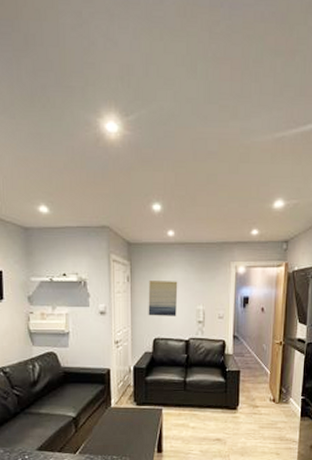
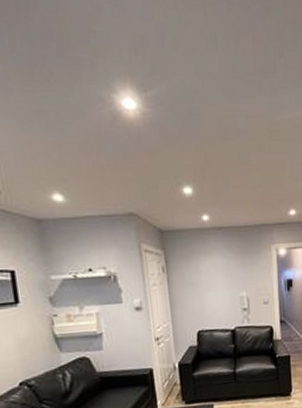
wall art: present [148,281,178,316] -> none [187,268,220,308]

